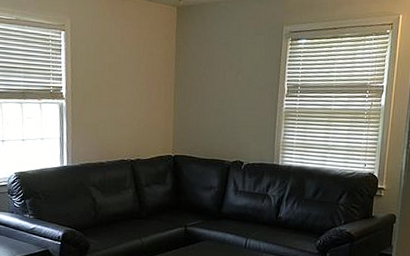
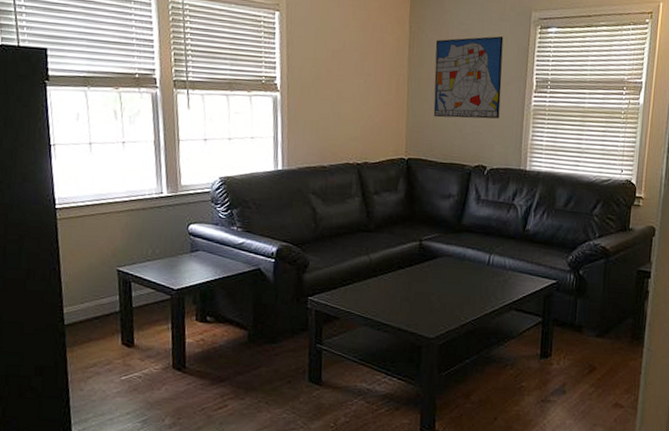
wall art: none [197,47,259,121] -> present [433,35,504,119]

